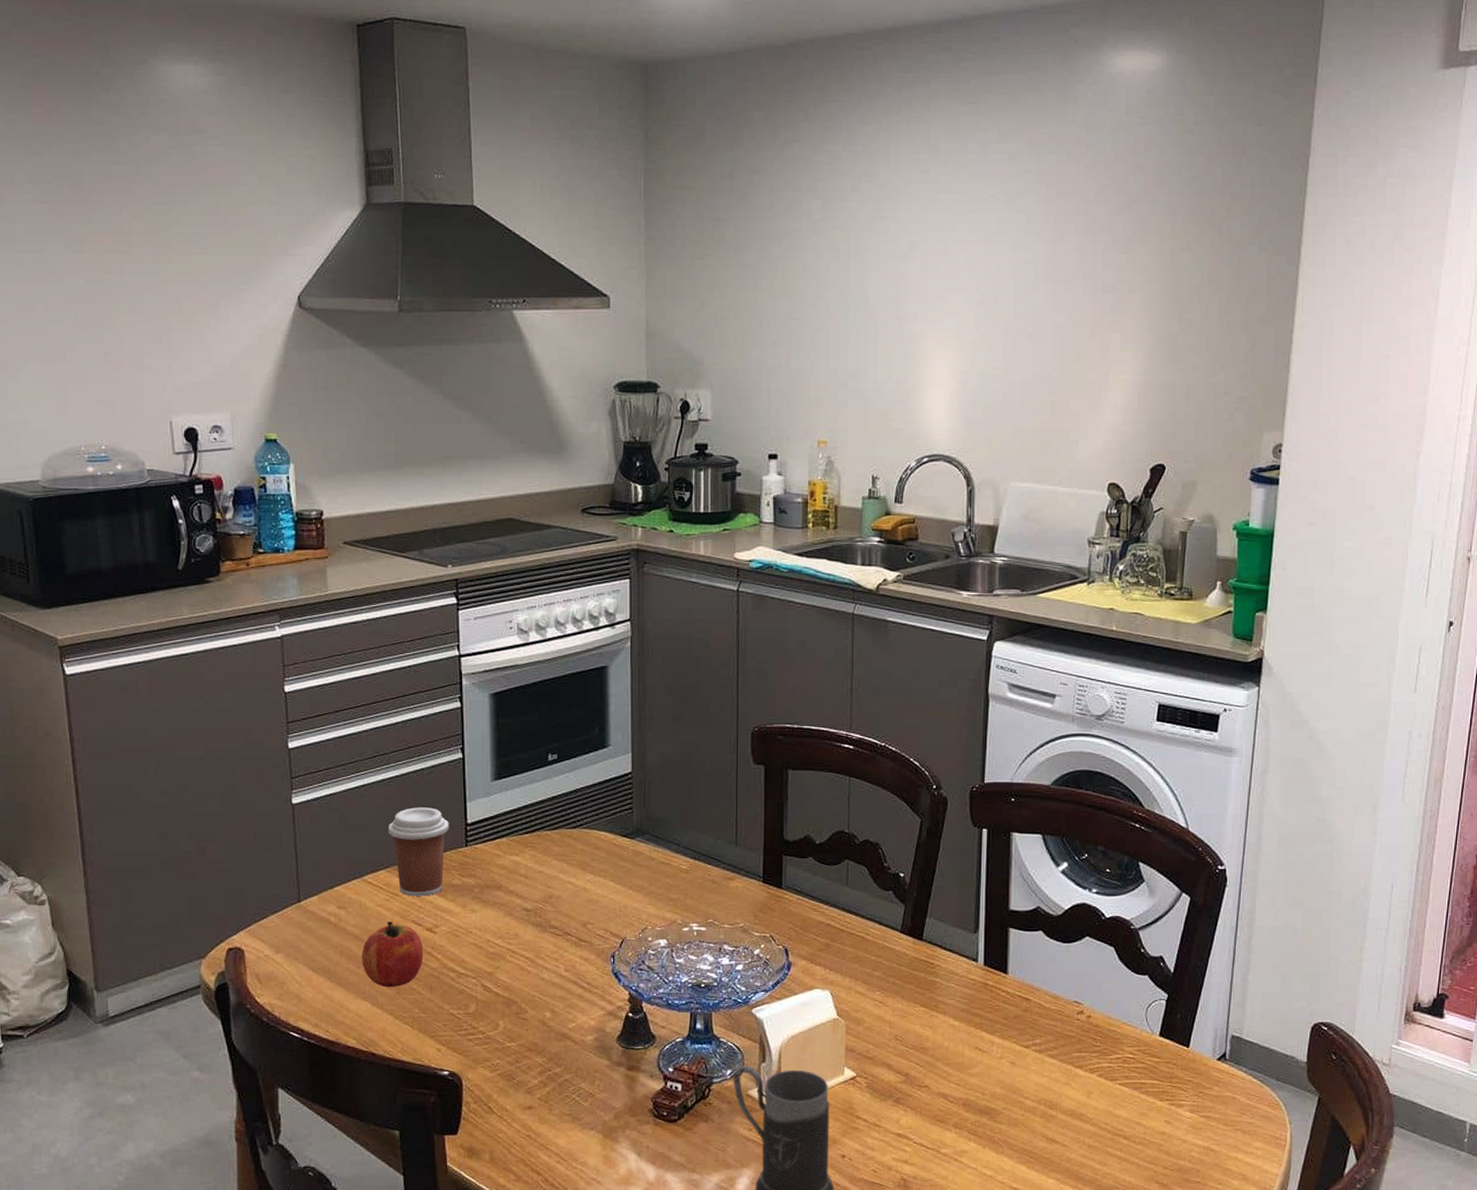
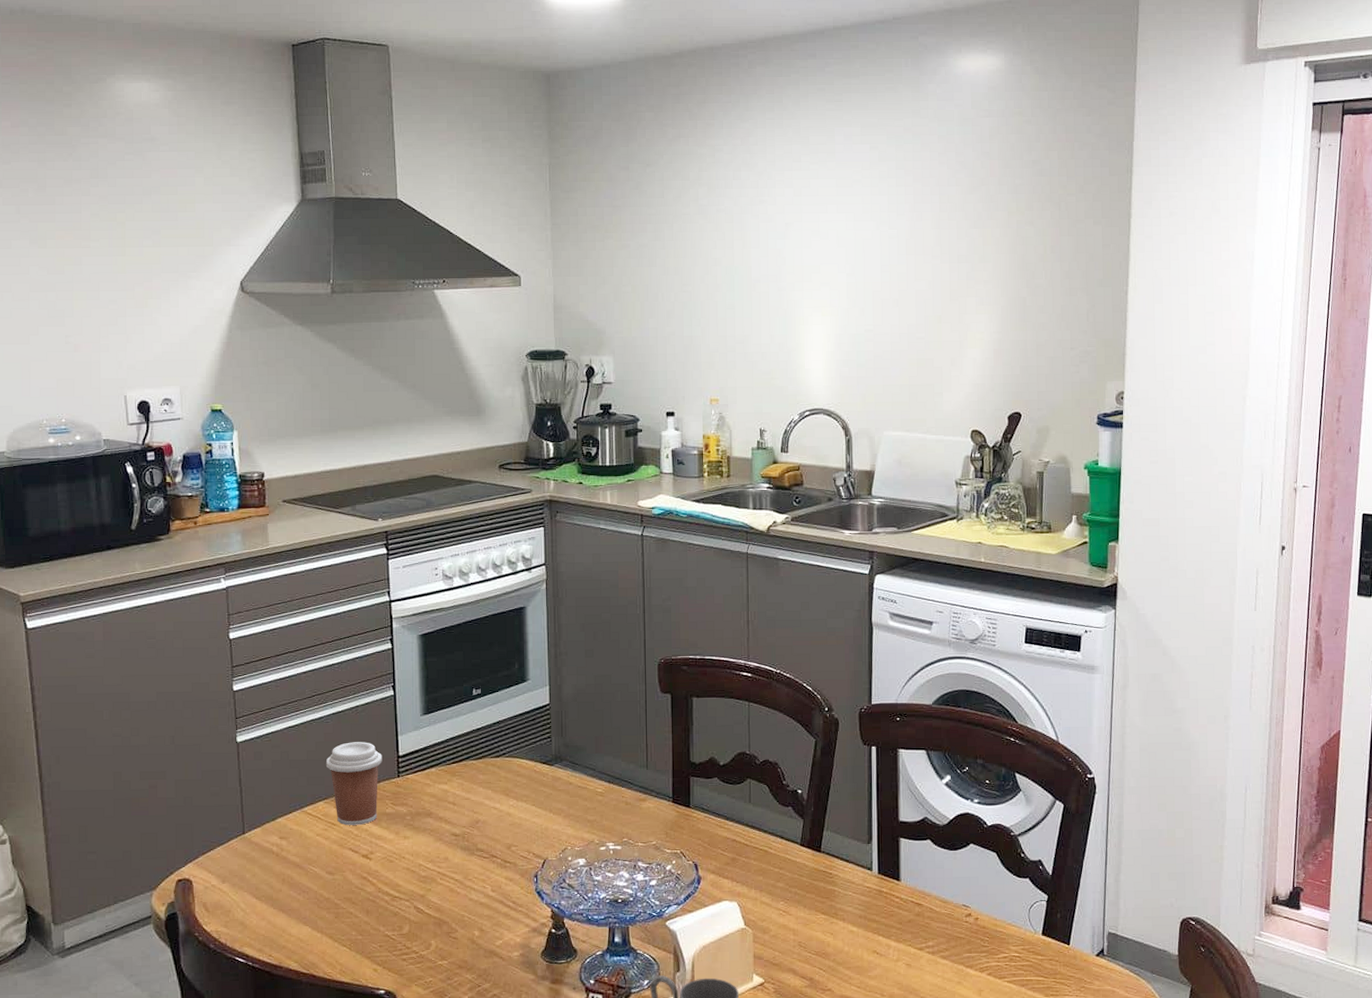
fruit: present [361,922,423,988] -> none [302,850,360,913]

